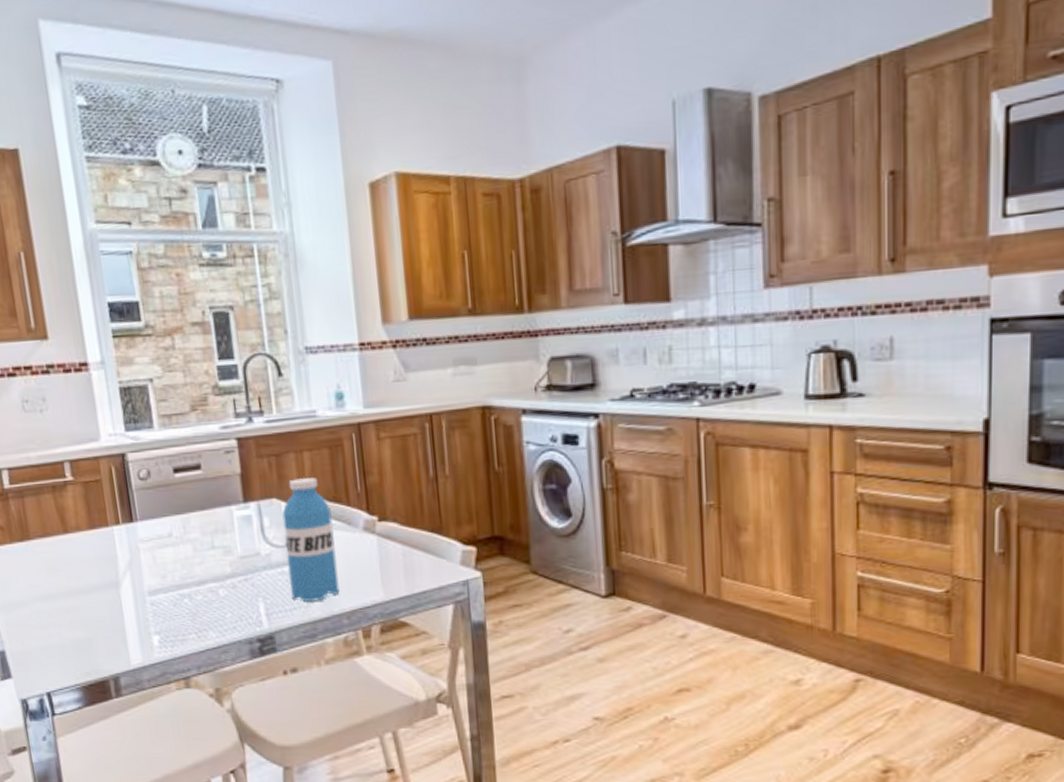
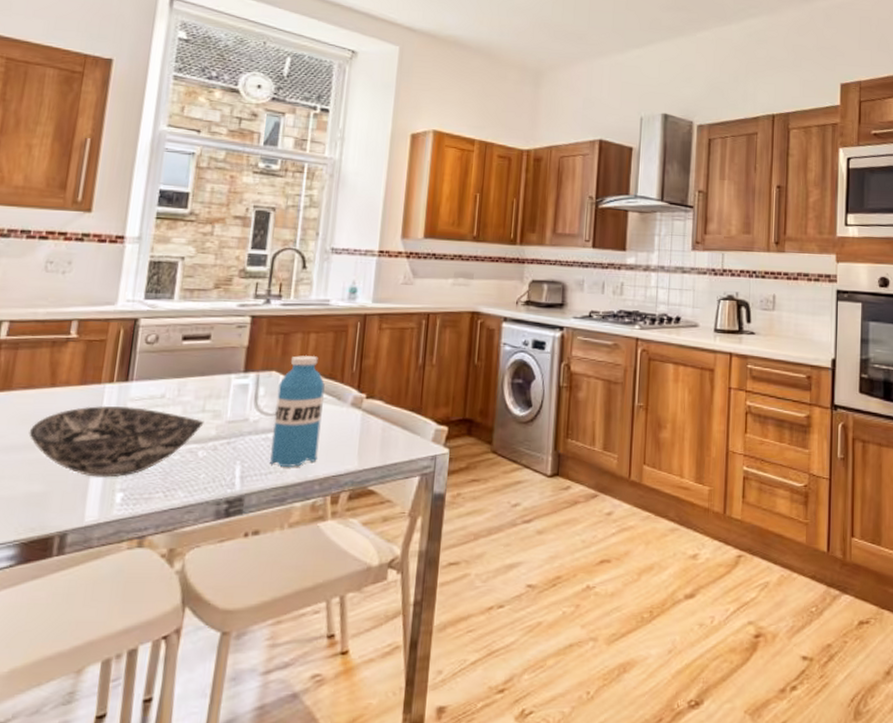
bowl: none [58,548,217,622] -> present [29,405,204,478]

